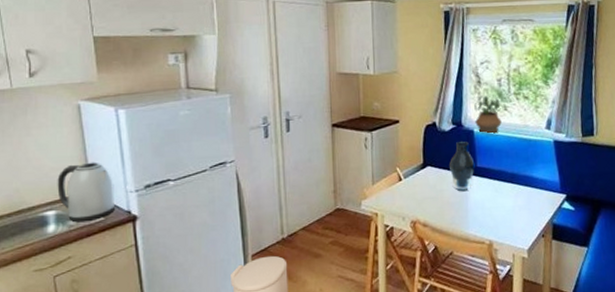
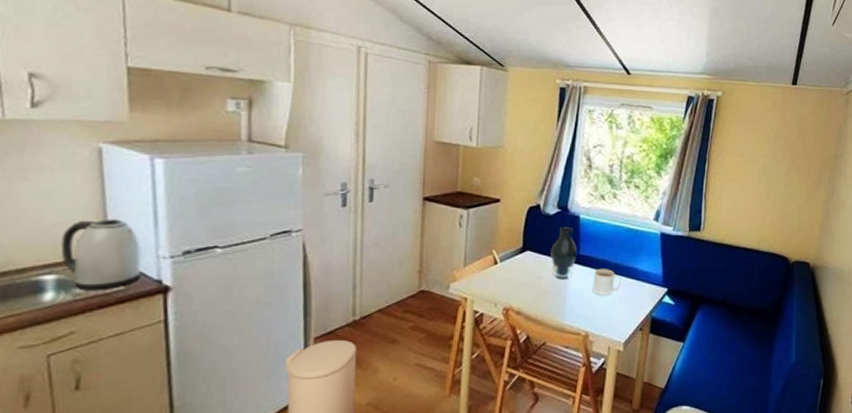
potted plant: present [474,95,502,134] -> none [582,180,610,221]
mug: none [492,179,520,206] -> present [592,269,621,297]

